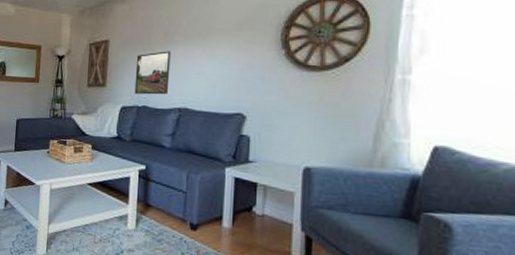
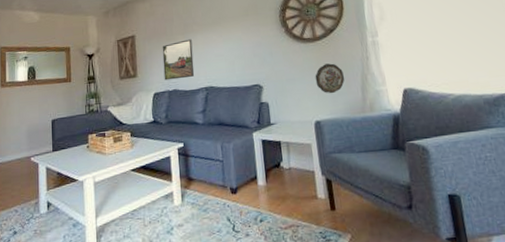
decorative plate: none [314,100,354,138] -> present [315,63,345,94]

